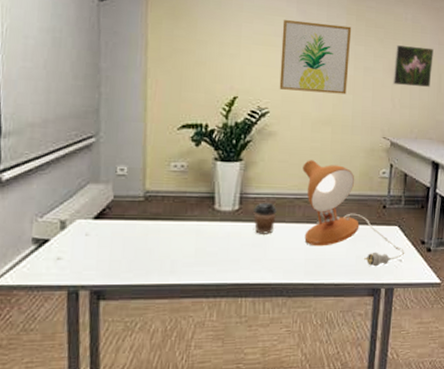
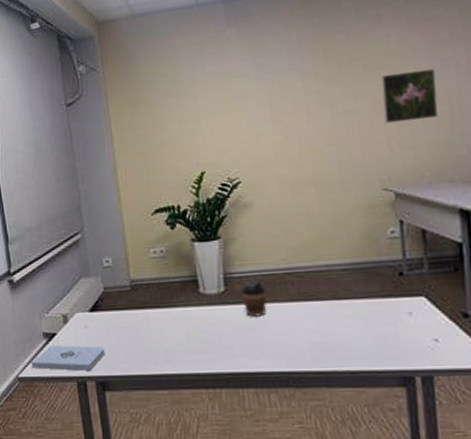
notepad: none [11,252,106,279] -> present [31,345,105,371]
wall art: present [279,19,352,95] -> none [240,69,327,155]
desk lamp: present [302,160,405,267] -> none [288,228,441,350]

